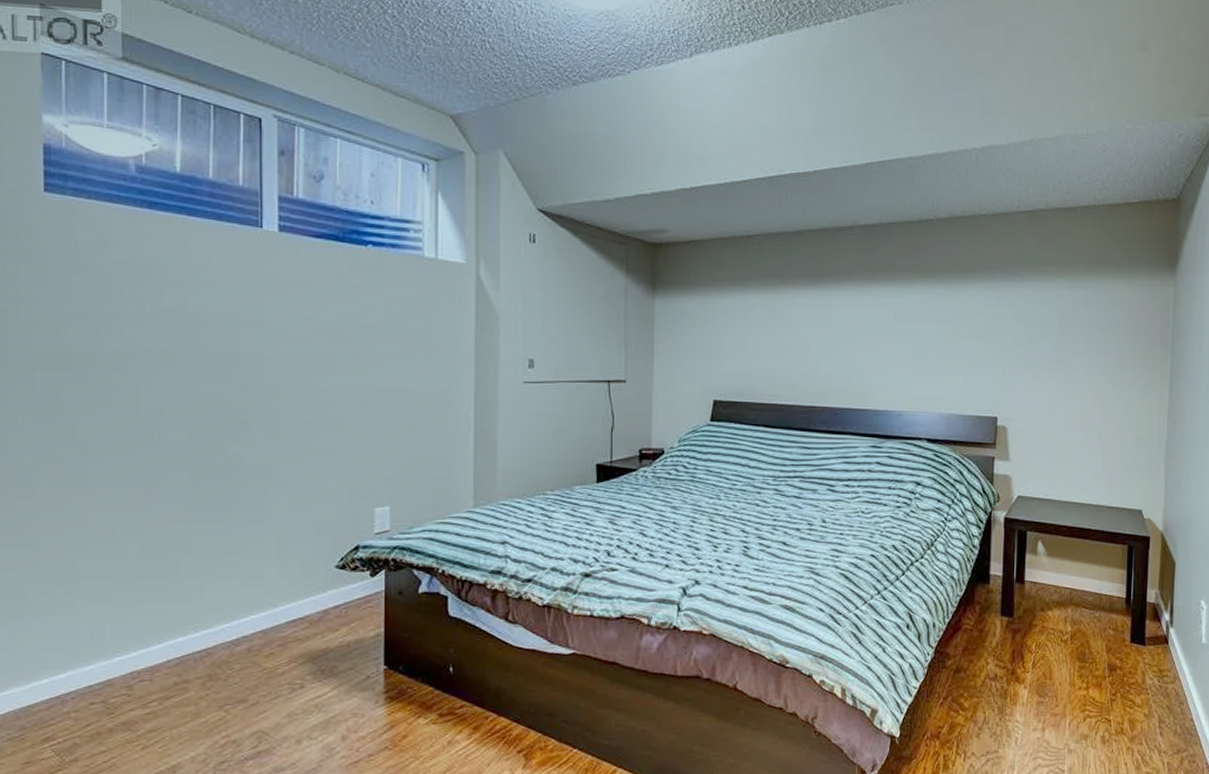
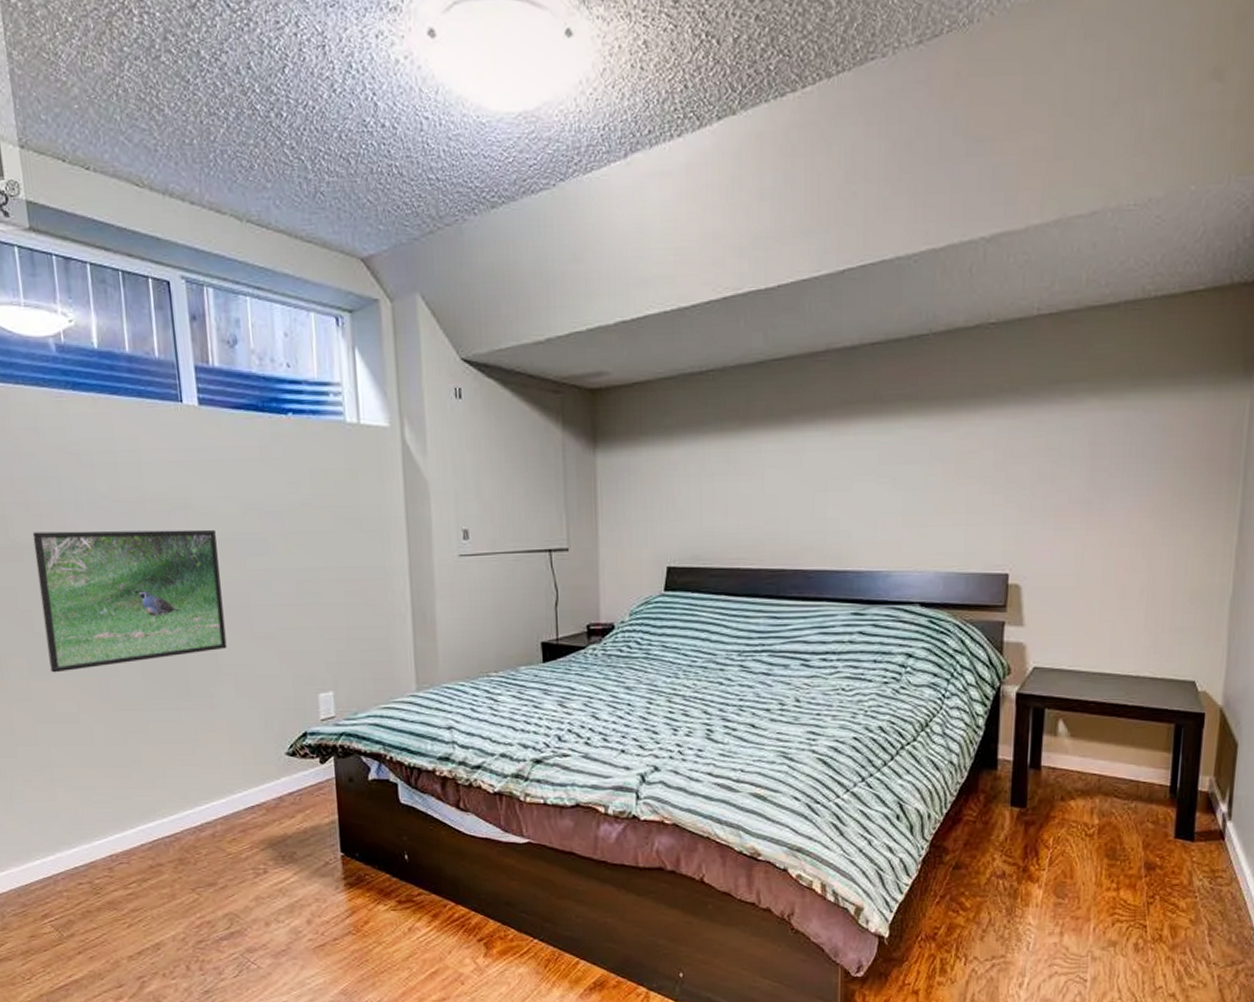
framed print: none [86,341,284,482] -> present [32,529,227,673]

